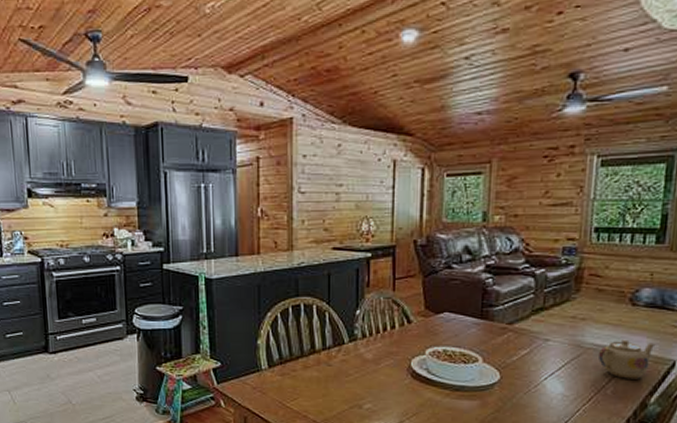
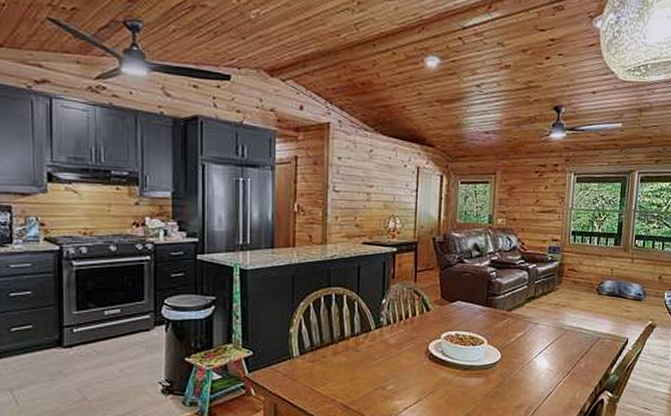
teapot: present [597,339,656,379] -> none [574,322,615,355]

